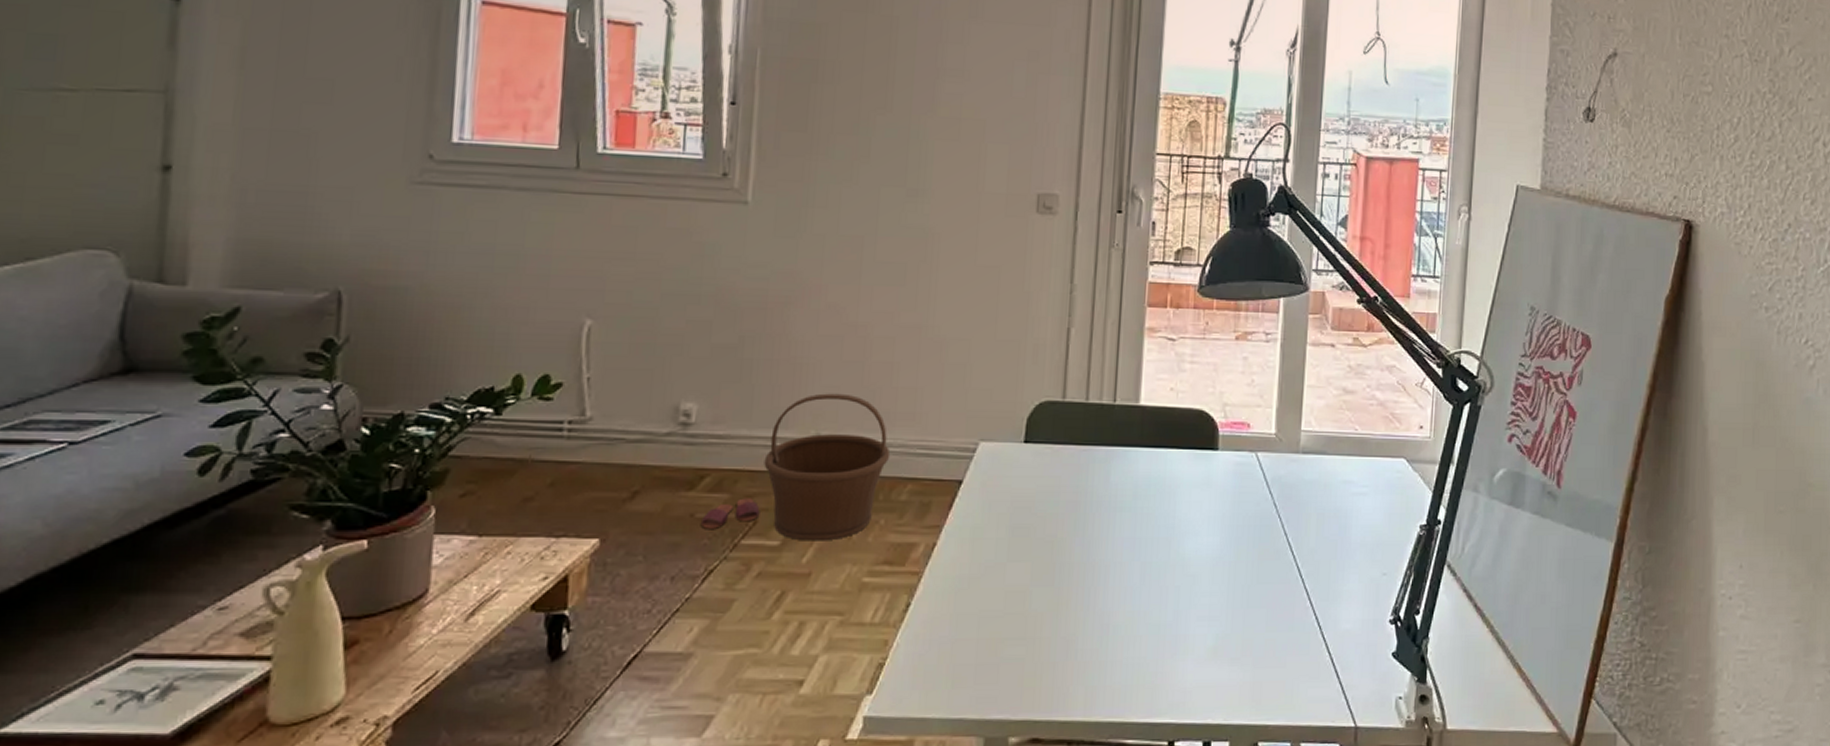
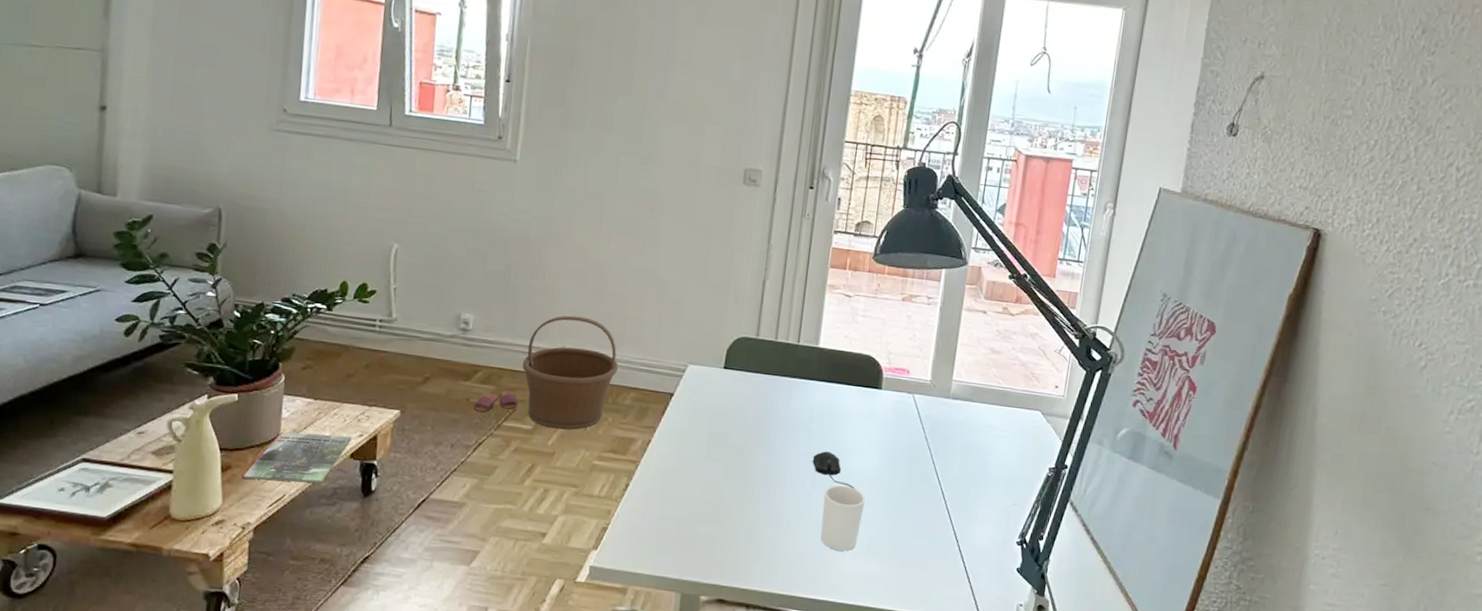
magazine: none [374,581,533,656] -> present [241,432,352,483]
computer mouse: none [1140,534,1193,578] -> present [812,451,854,489]
mug: none [1155,573,1207,657] -> present [820,485,865,551]

